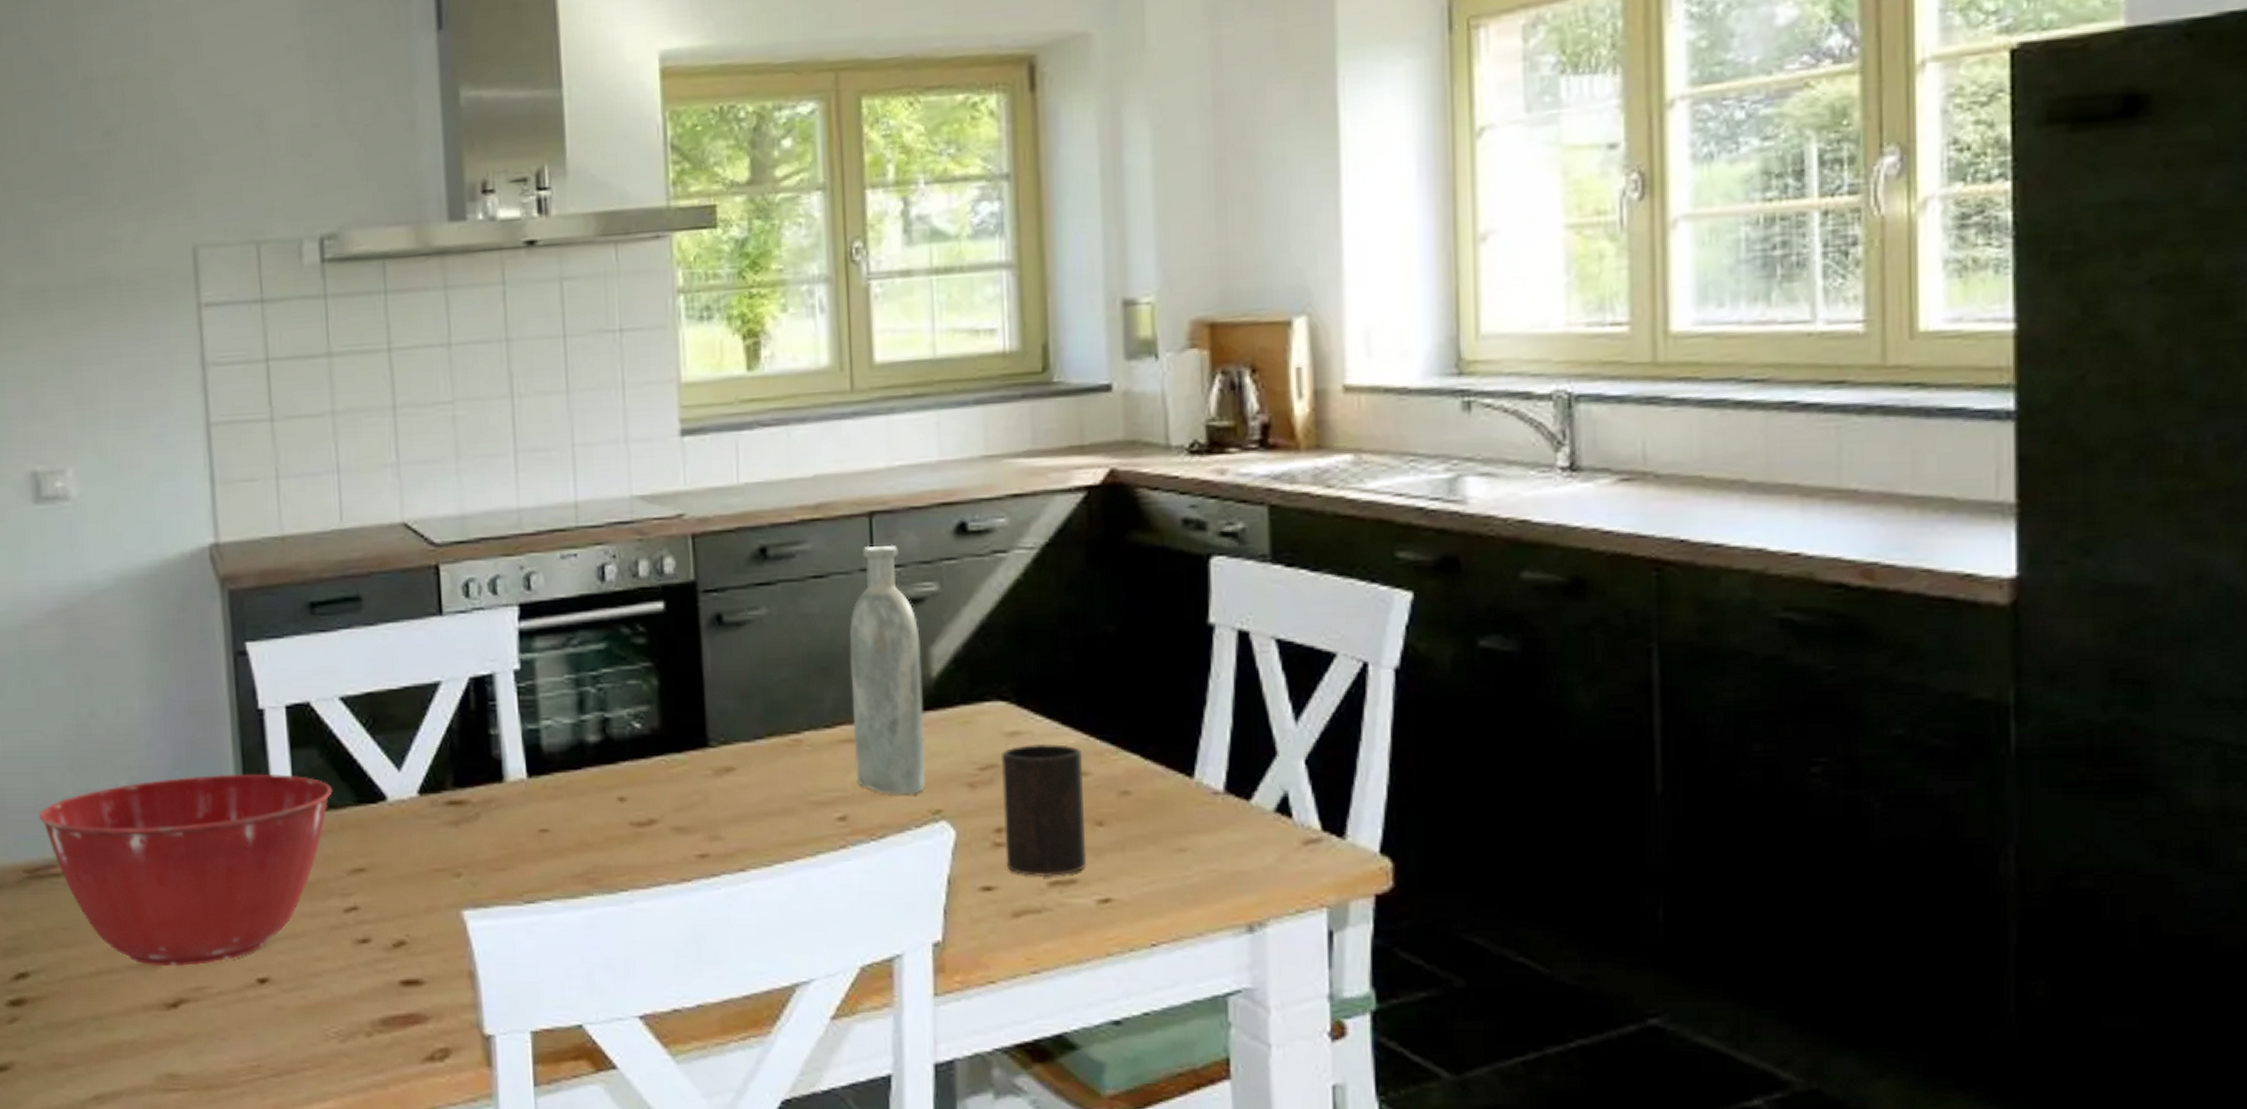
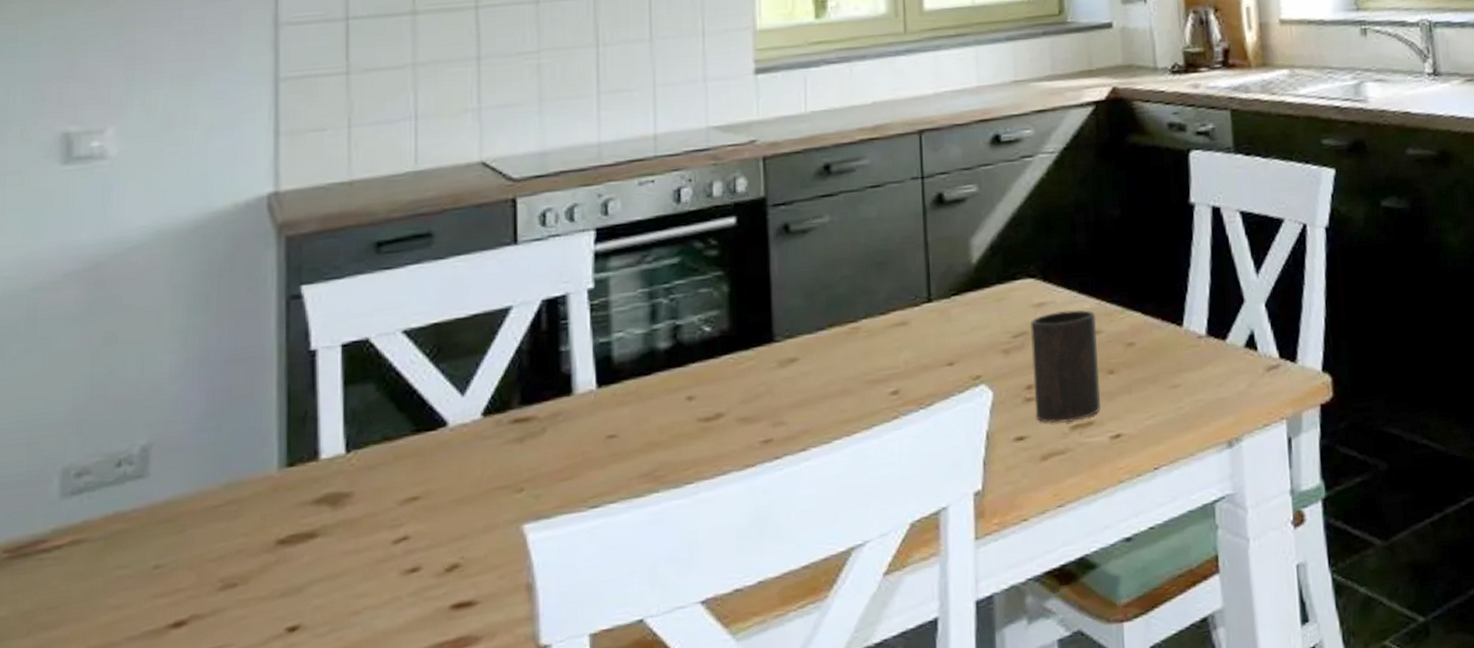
mixing bowl: present [38,773,333,967] -> none [30,412,388,633]
bottle: present [849,544,926,795] -> none [902,156,968,367]

